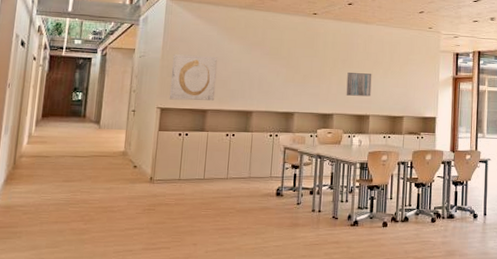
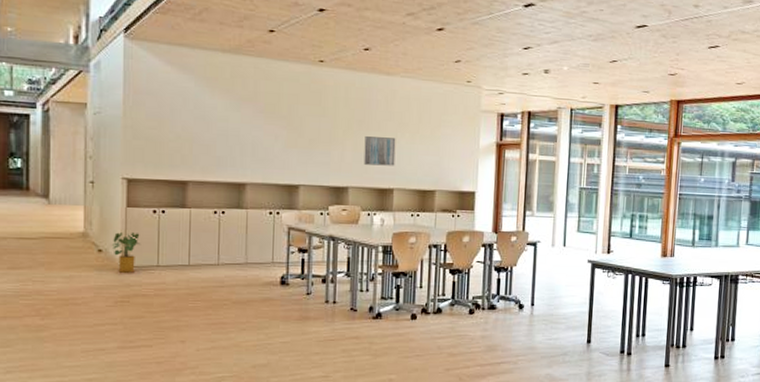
house plant: none [144,151,168,185] -> present [111,231,141,273]
wall art: present [169,54,218,101] -> none [137,110,198,170]

